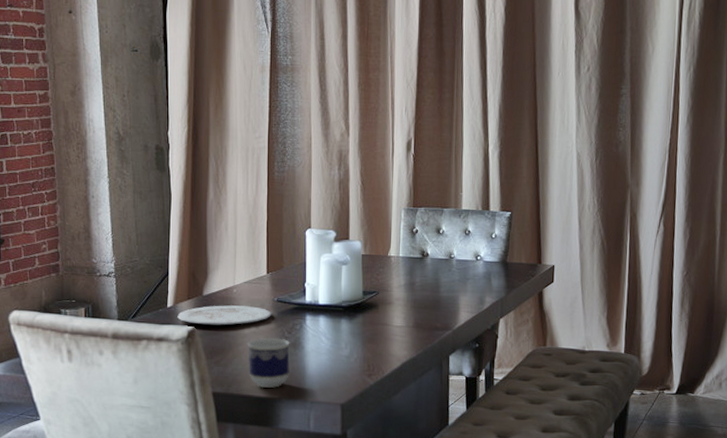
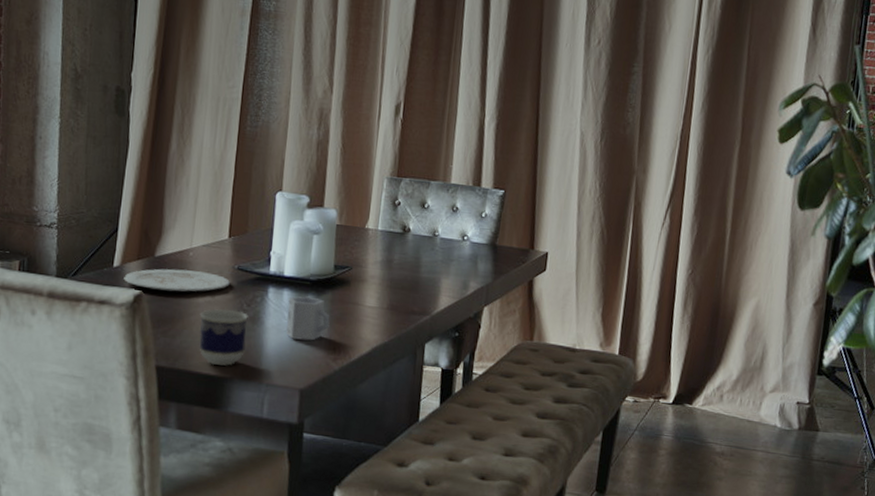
cup: none [324,321,363,361] -> present [286,296,330,341]

